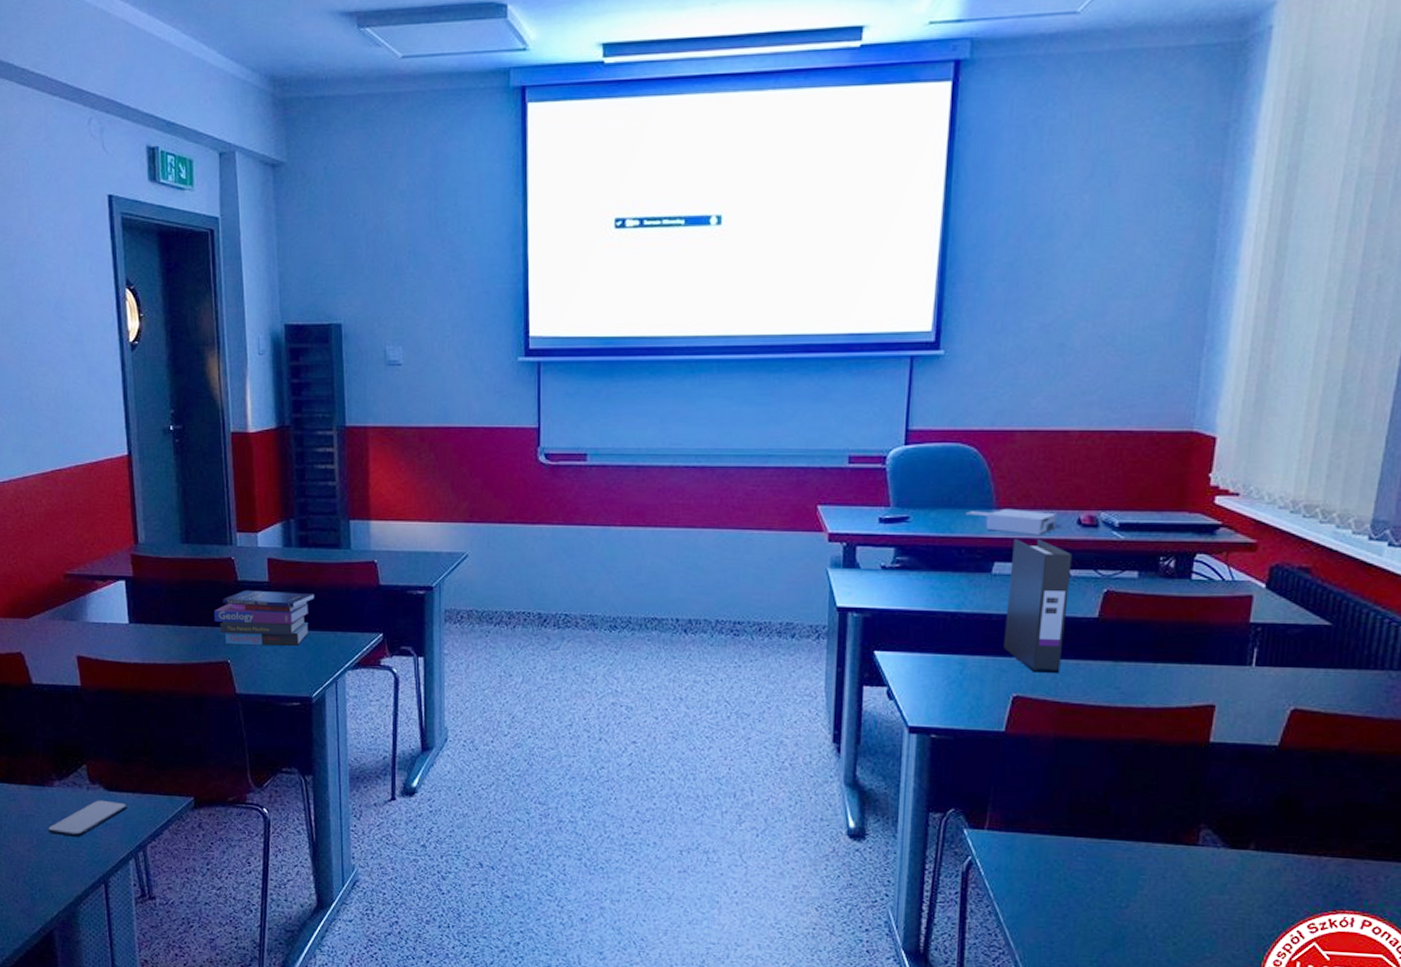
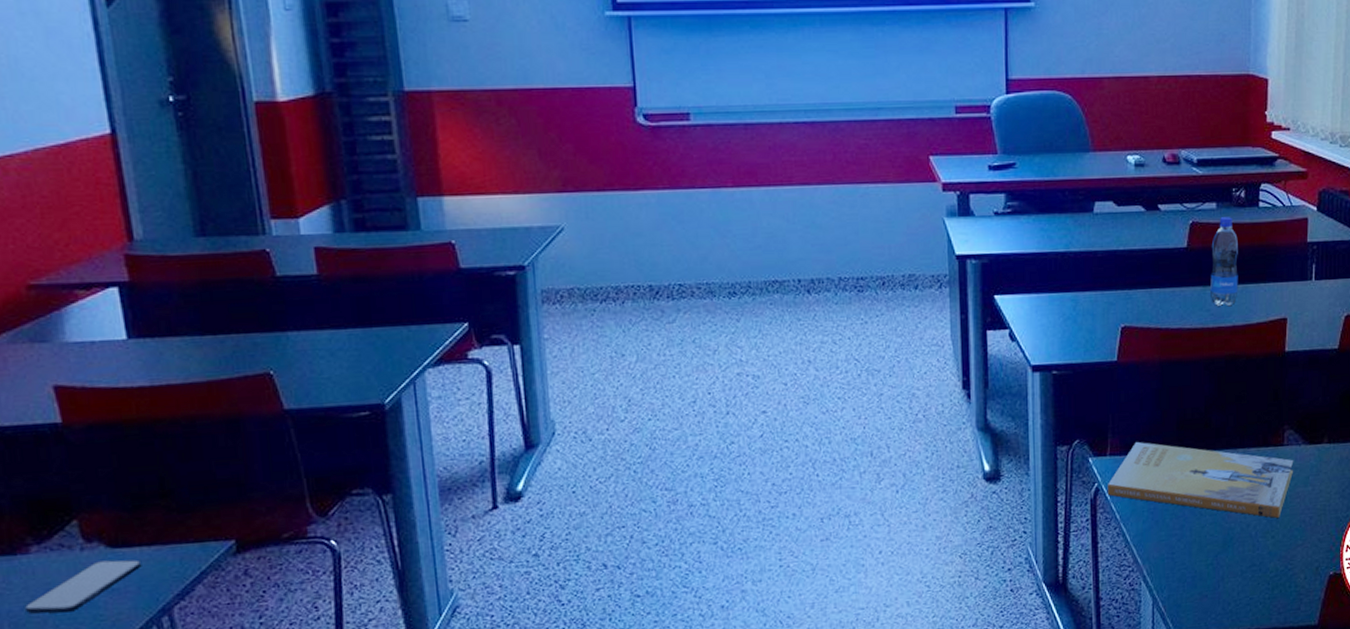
books: present [214,589,315,646] -> none [247,284,379,354]
projector: present [966,508,1057,535] -> none [1067,150,1146,175]
book: none [981,820,1209,924] -> present [1107,442,1294,518]
binder: present [1003,539,1073,674] -> none [1109,178,1162,304]
bottle: none [1122,588,1163,686] -> present [1210,217,1239,307]

